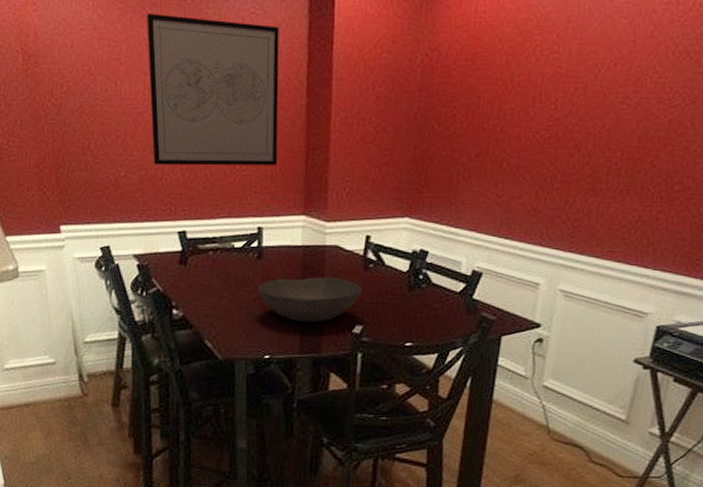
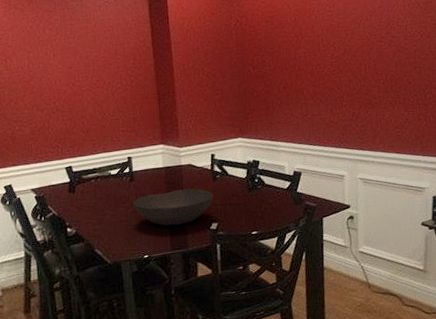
wall art: present [147,13,279,166] -> none [26,8,138,119]

